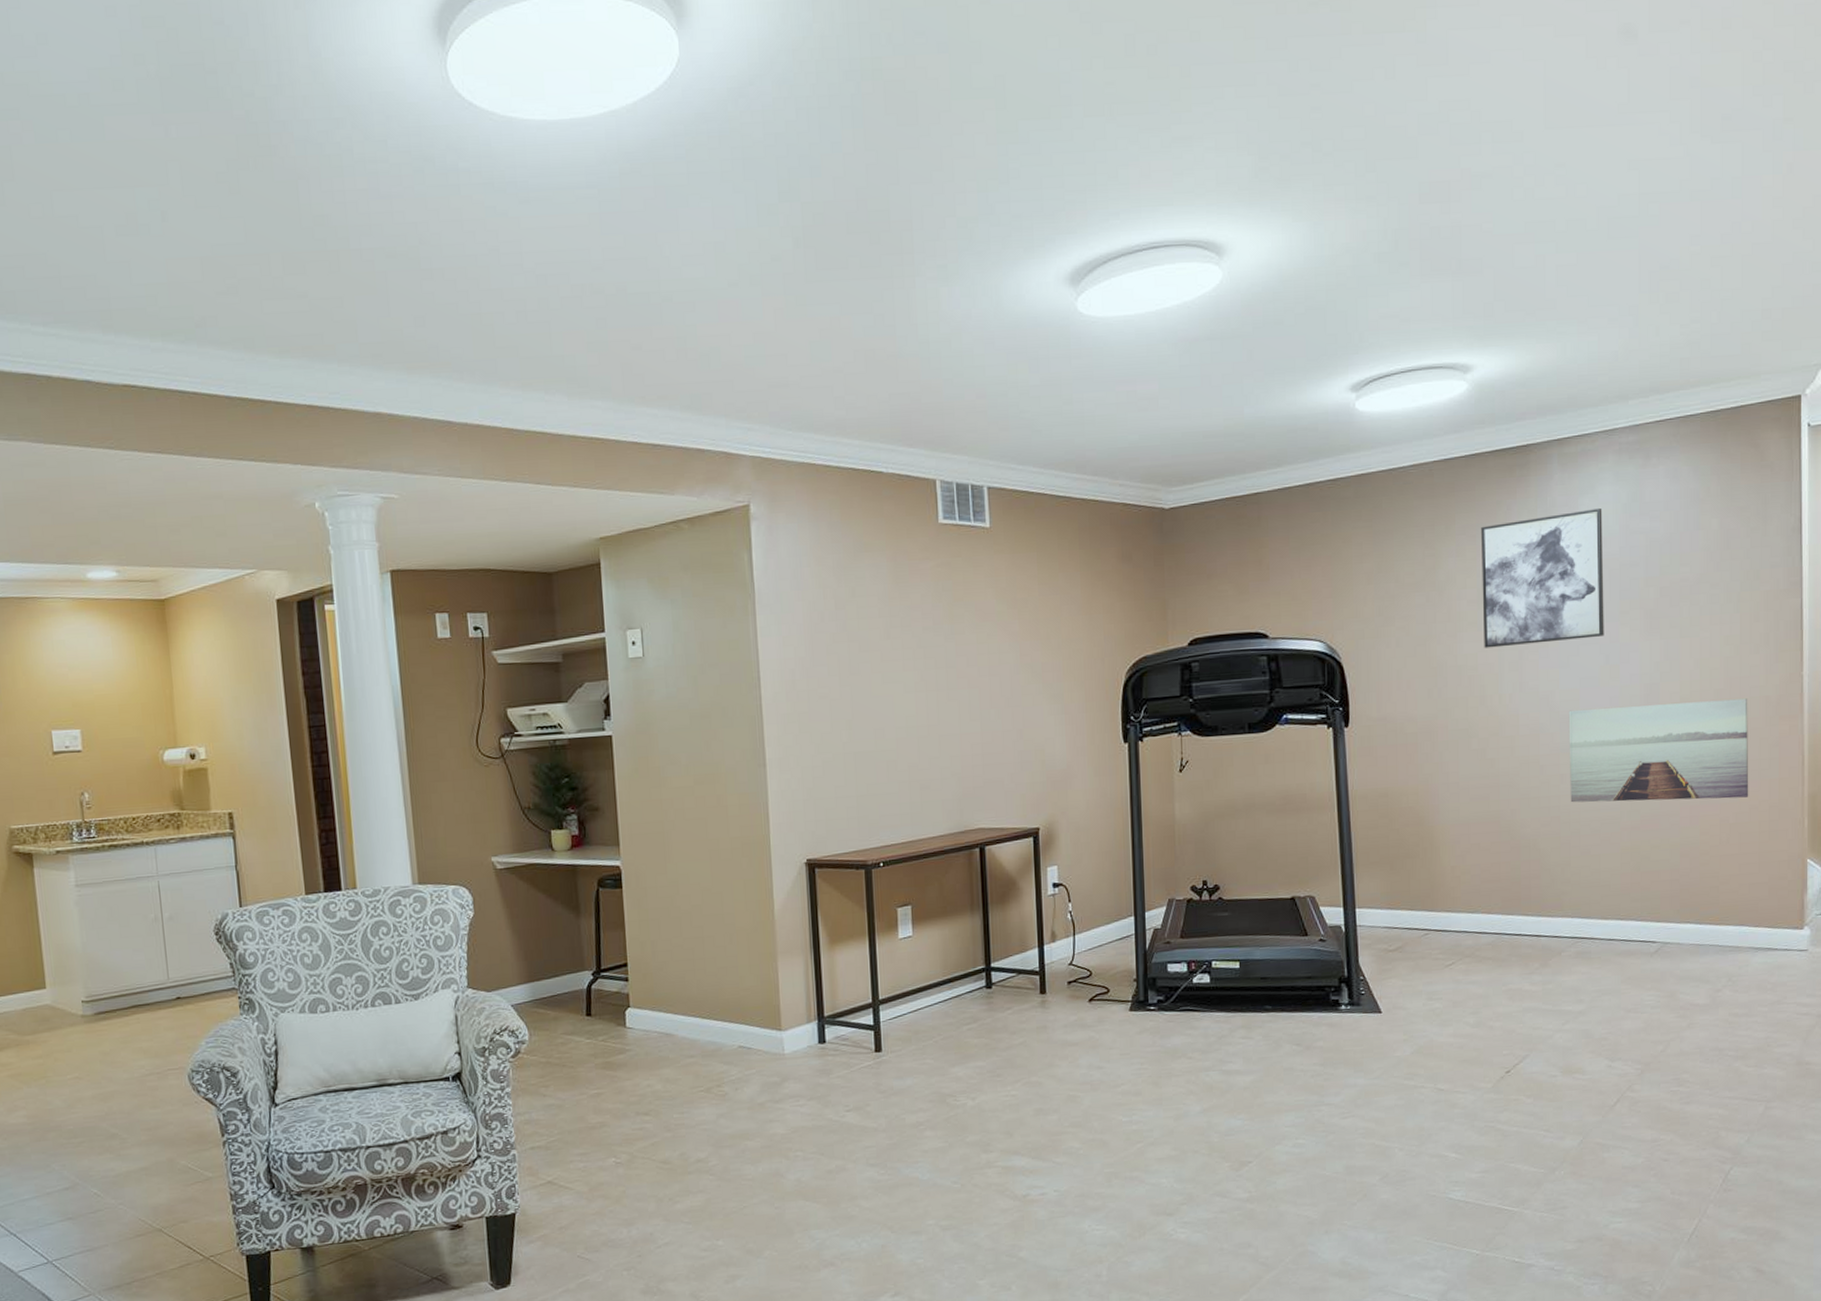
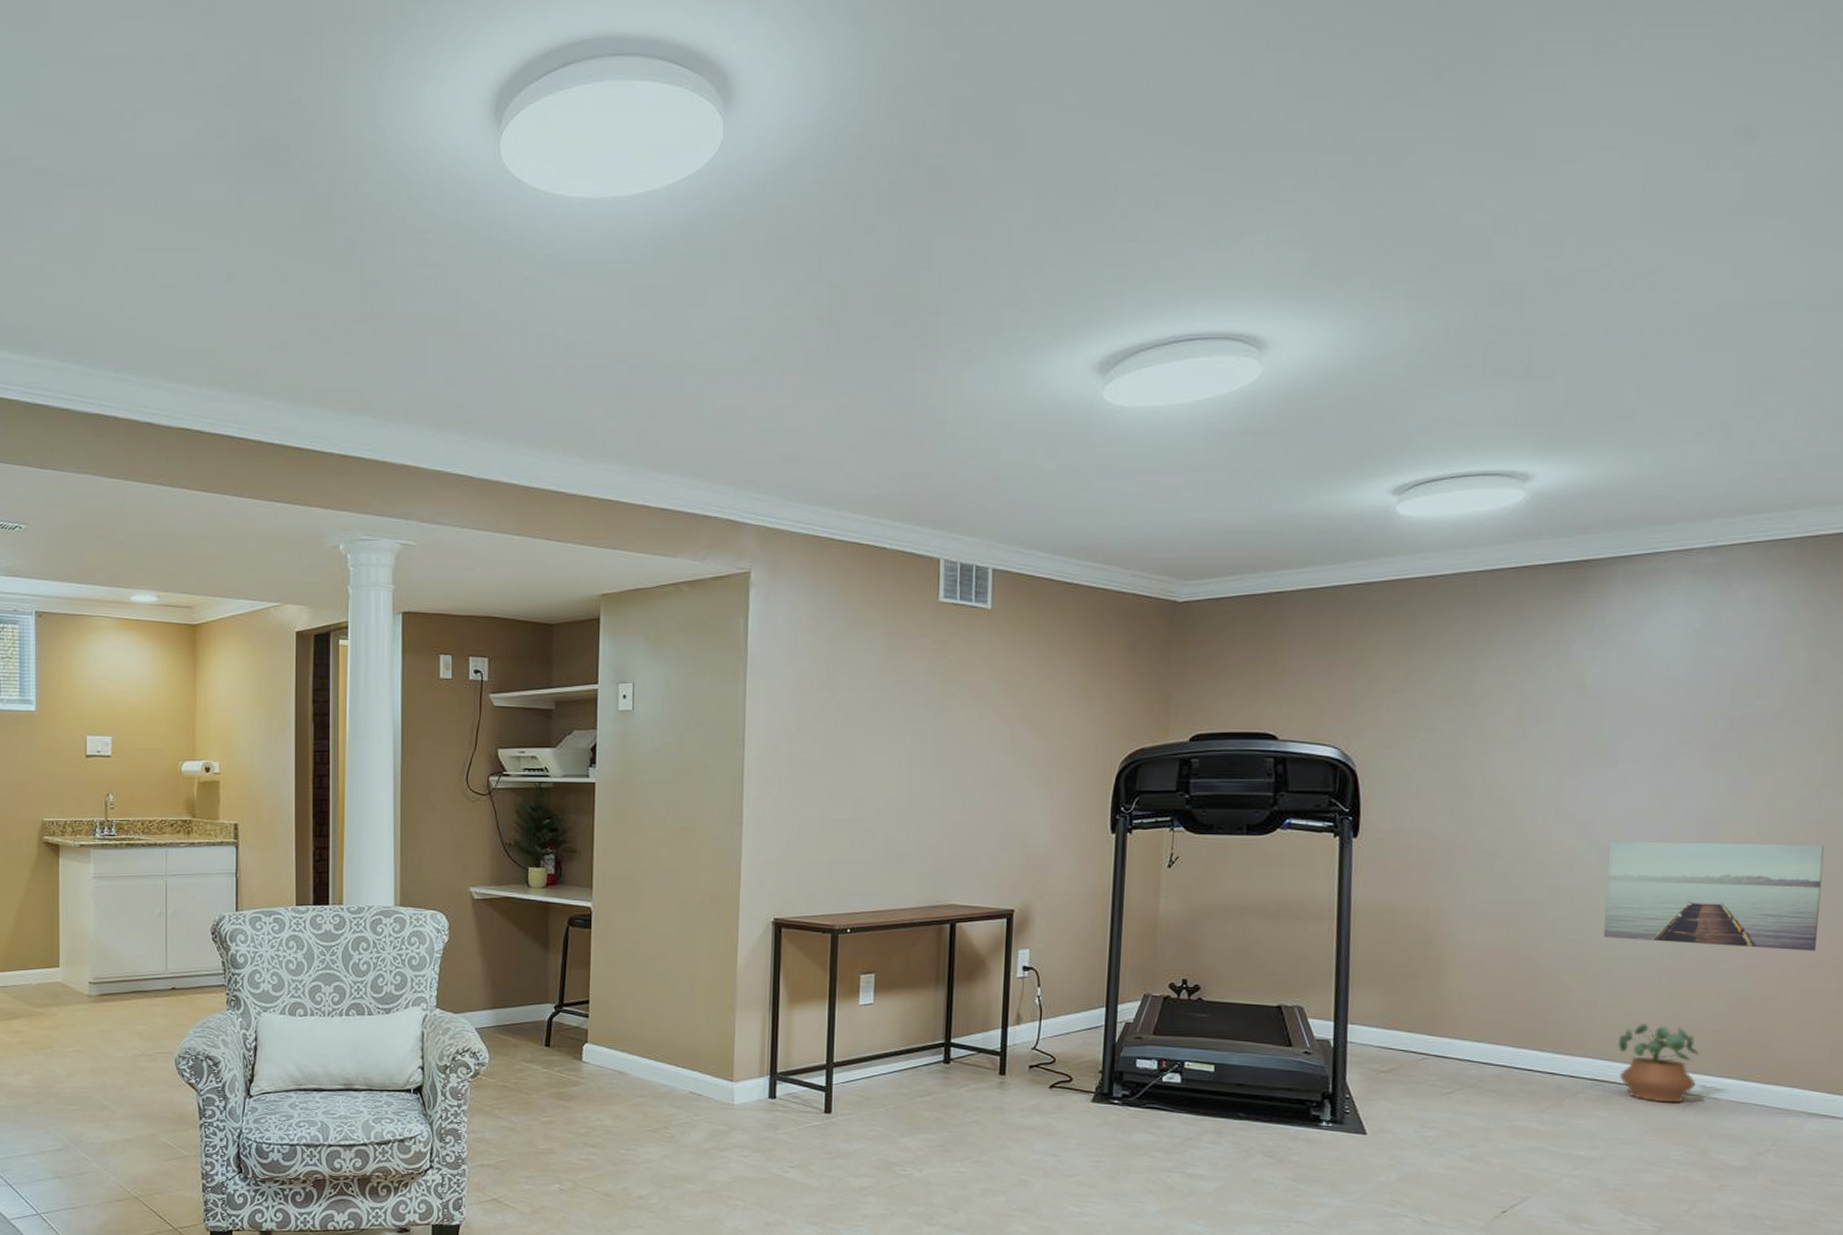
wall art: present [1481,507,1604,648] -> none [1518,630,1670,769]
potted plant: none [1591,880,1660,953] -> present [1617,1024,1699,1103]

